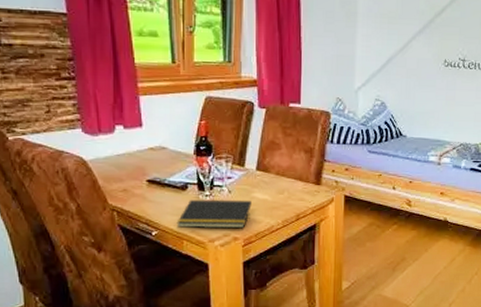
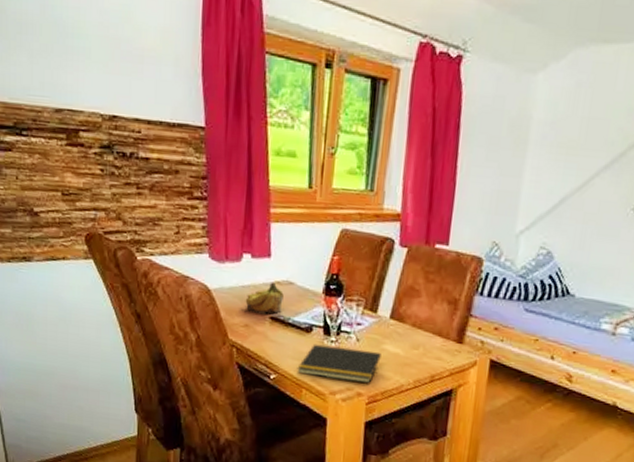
fruit: none [121,148,158,179] -> present [245,282,284,315]

